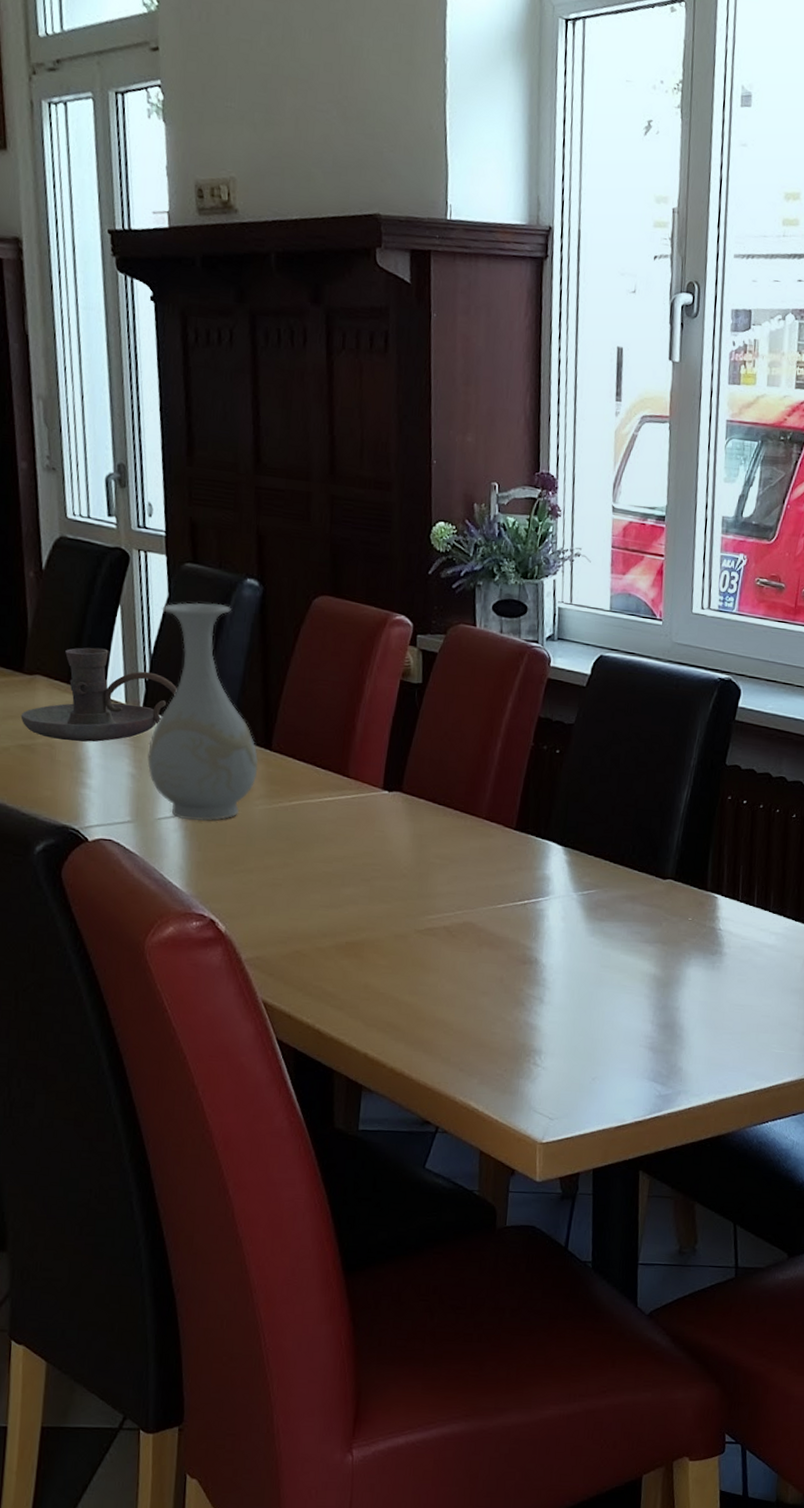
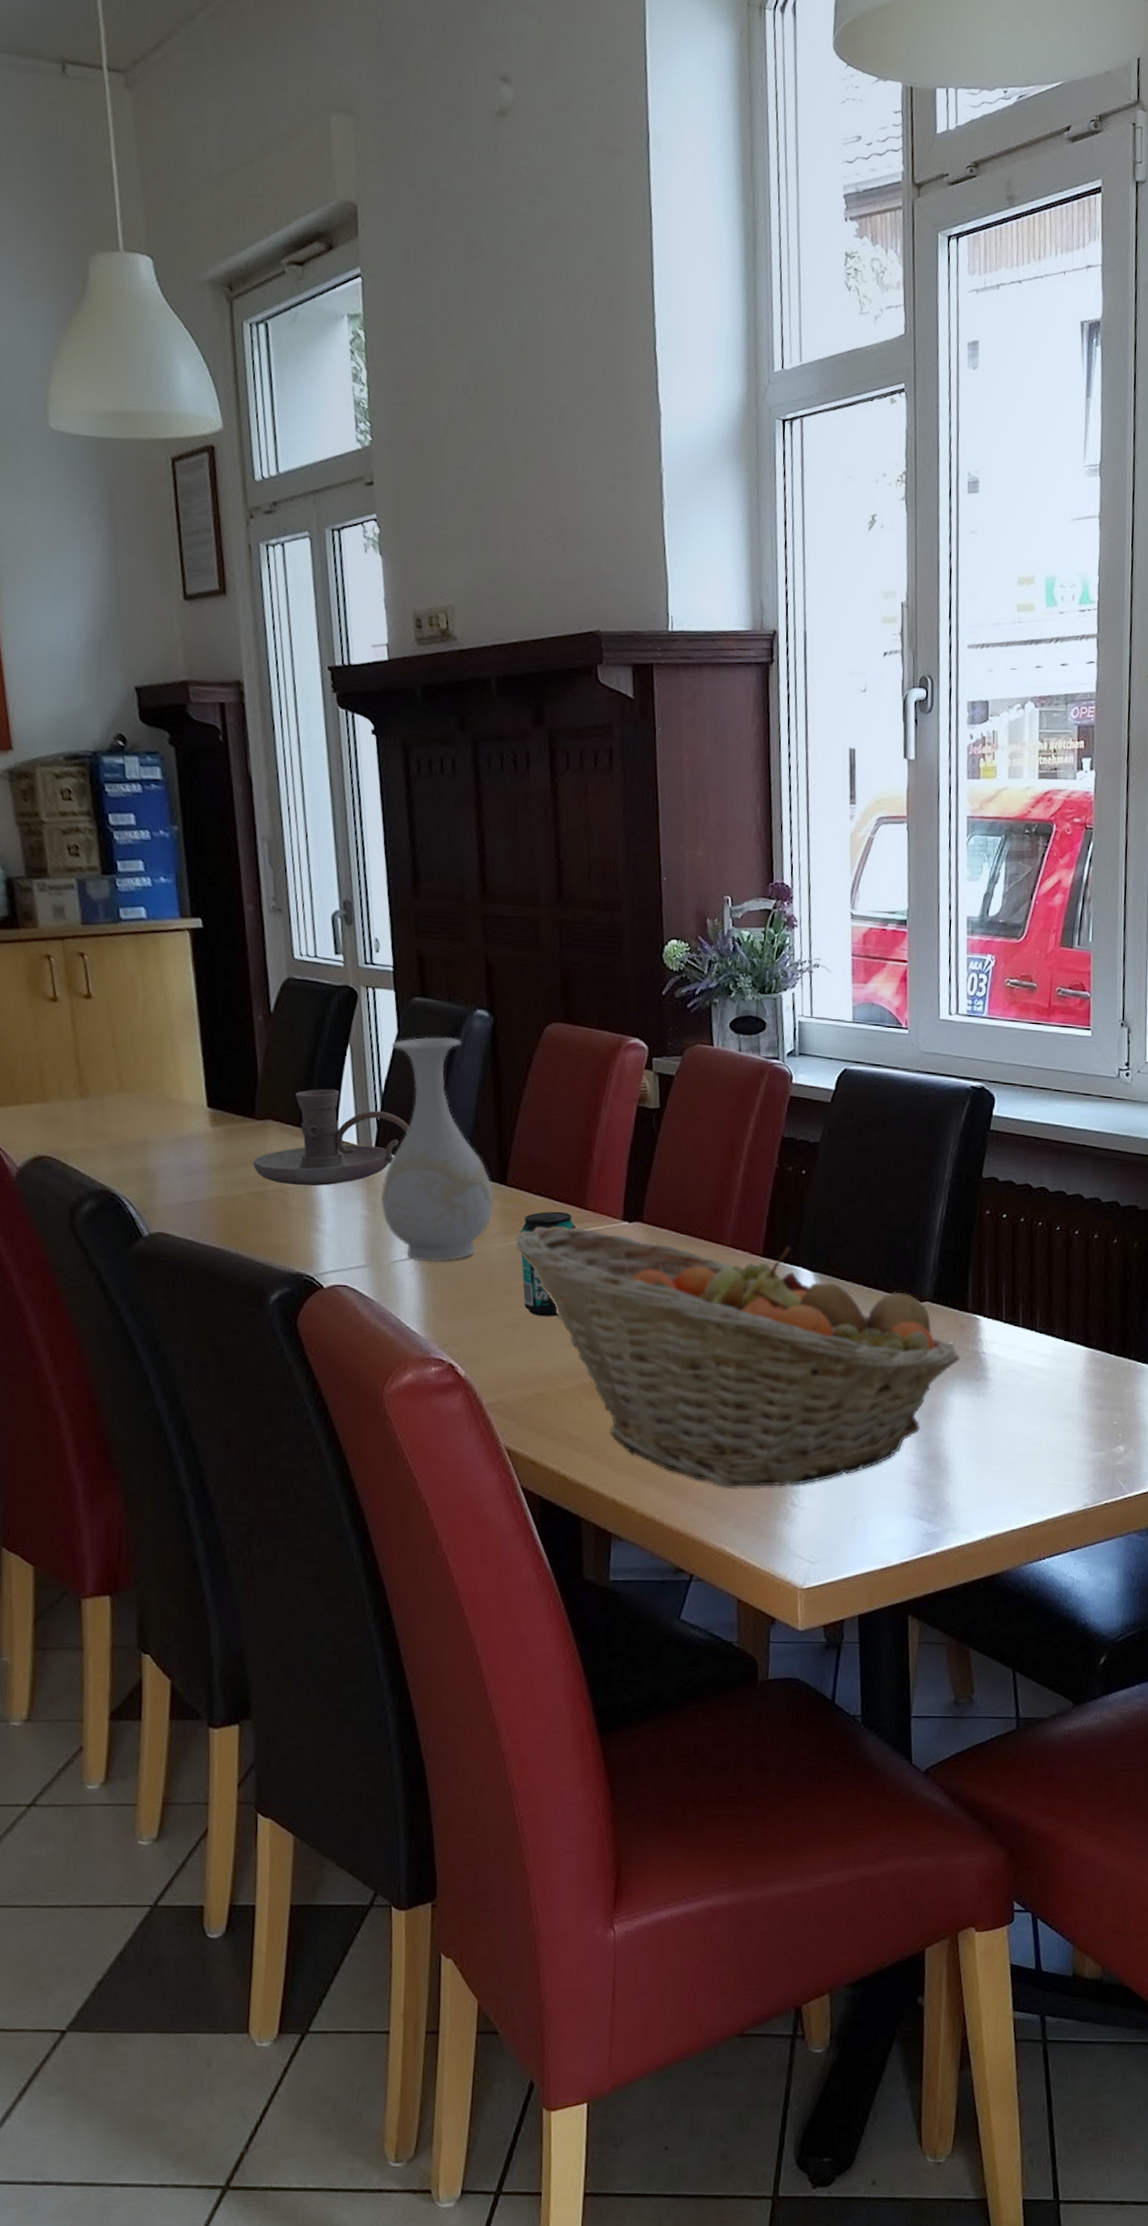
fruit basket: none [279,792,698,1047] -> present [516,1226,960,1487]
beverage can: none [283,777,339,878] -> present [520,1211,577,1317]

